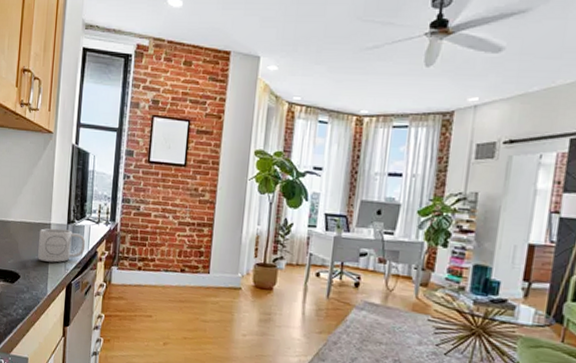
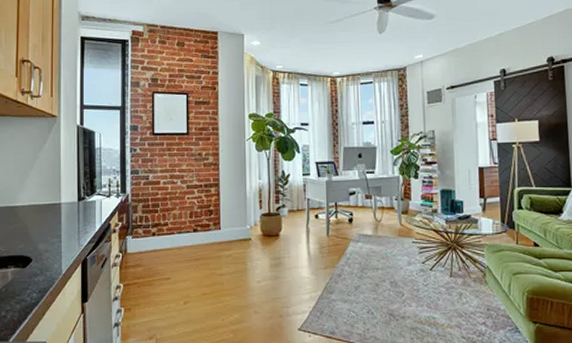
mug: present [38,228,86,263] -> none [50,207,98,241]

